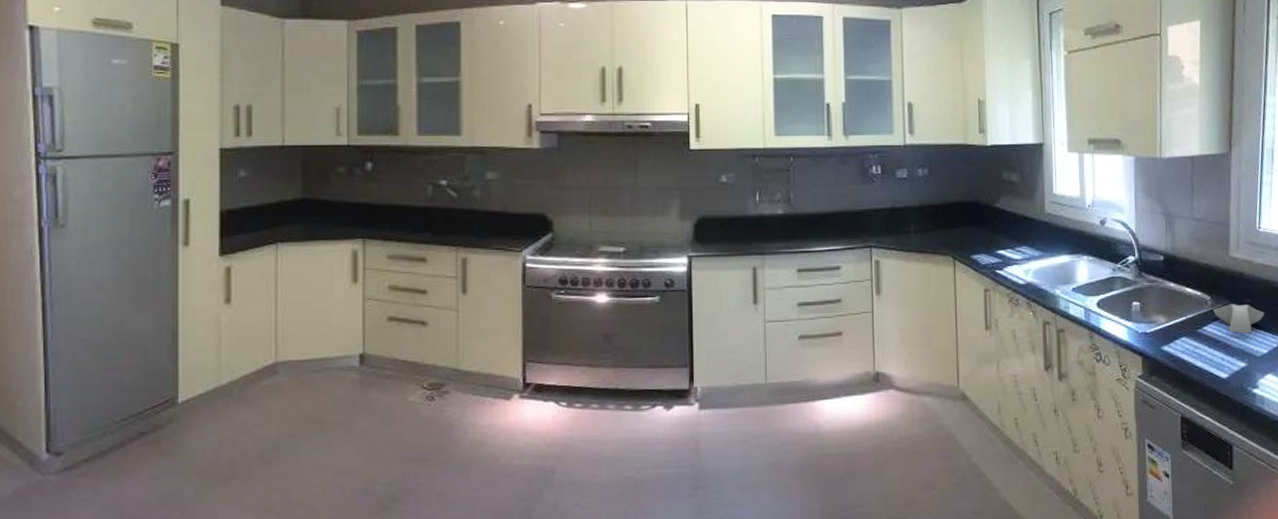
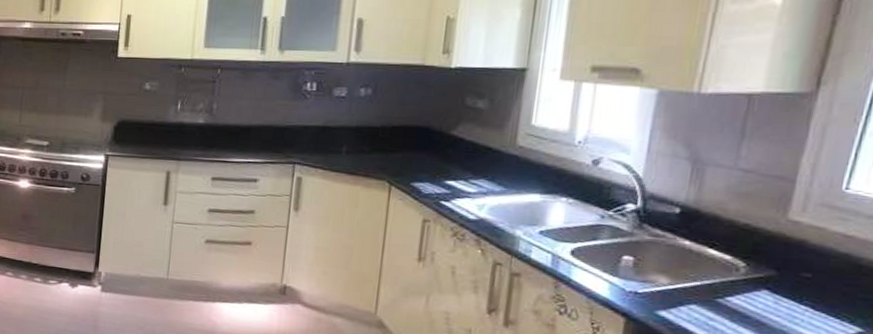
spoon rest: present [1213,304,1265,334] -> none [746,275,833,315]

